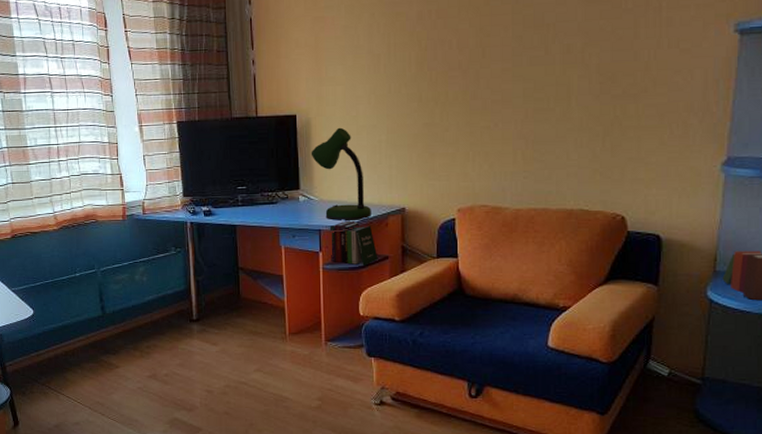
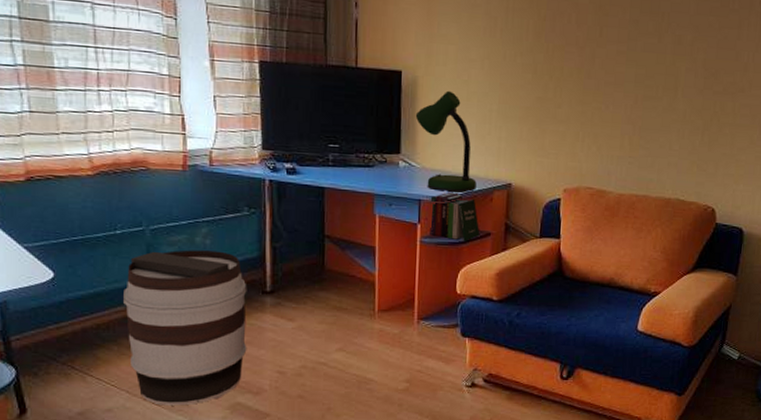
barrel: none [83,286,180,420] -> present [123,250,247,406]

